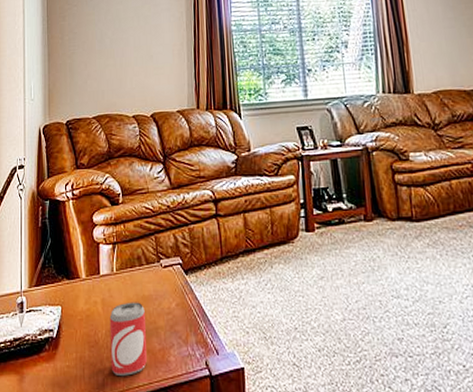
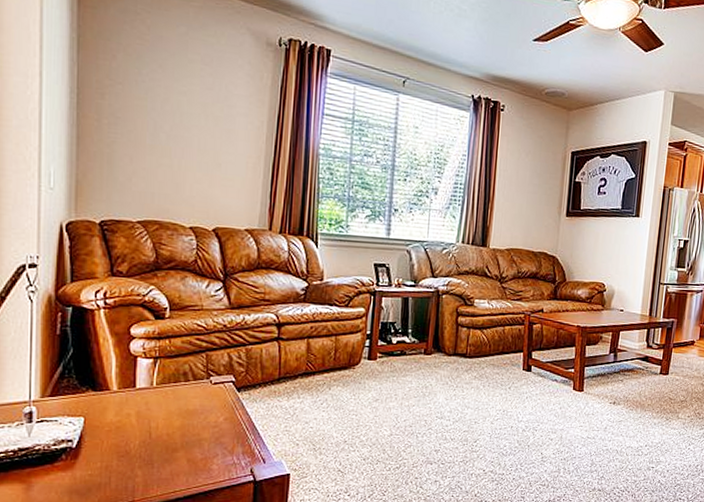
beer can: present [109,302,147,376] -> none [143,415,188,483]

